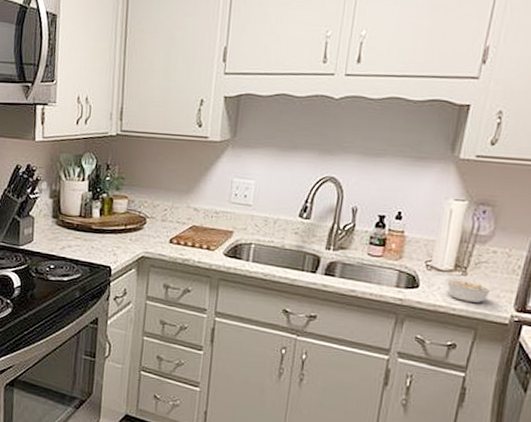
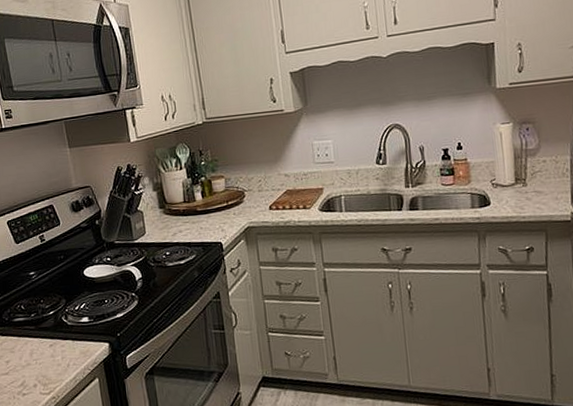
legume: present [444,278,494,303] -> none [510,189,552,209]

